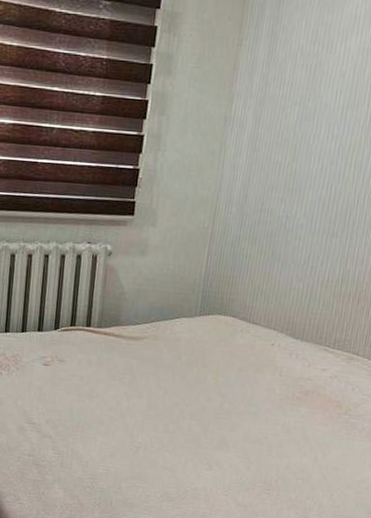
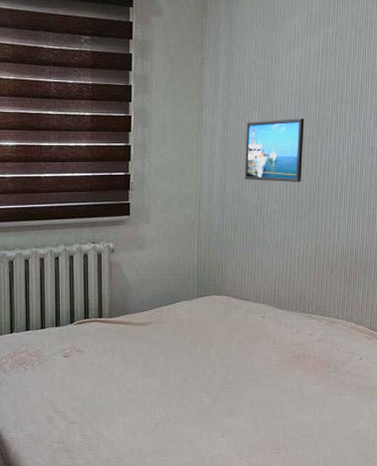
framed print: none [271,119,353,195] -> present [244,117,305,182]

